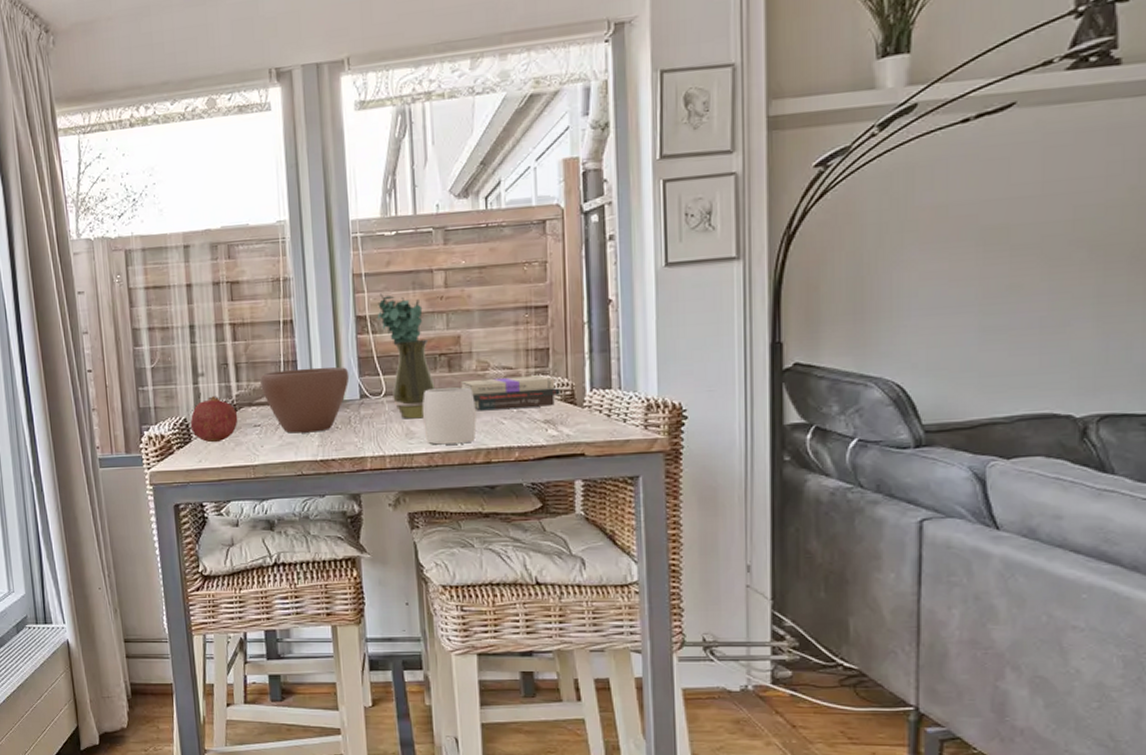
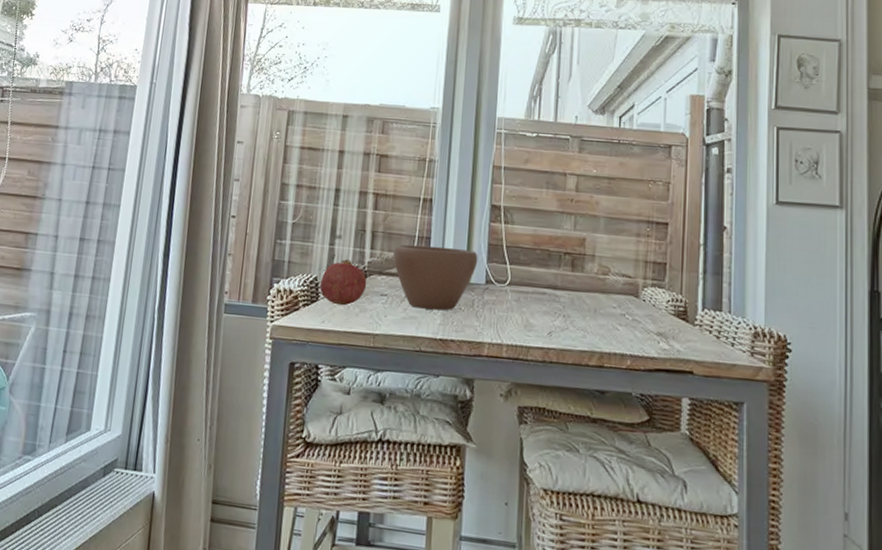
vase: present [377,293,436,419] -> none [510,187,558,313]
mug: present [422,387,477,445] -> none [542,285,594,344]
books: present [459,375,561,411] -> none [581,281,674,320]

